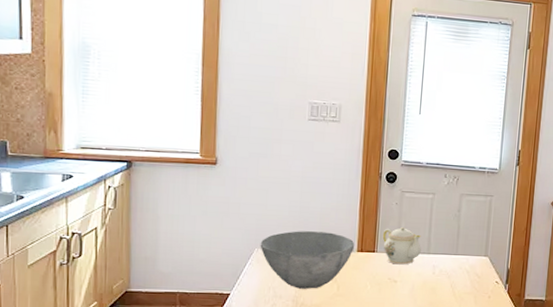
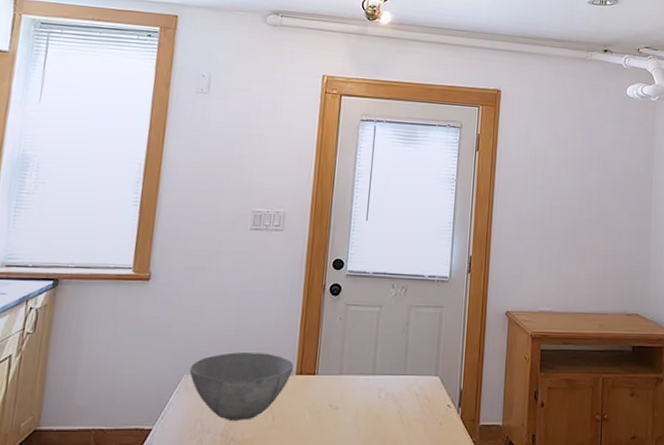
teapot: present [382,226,421,265] -> none [324,344,366,389]

